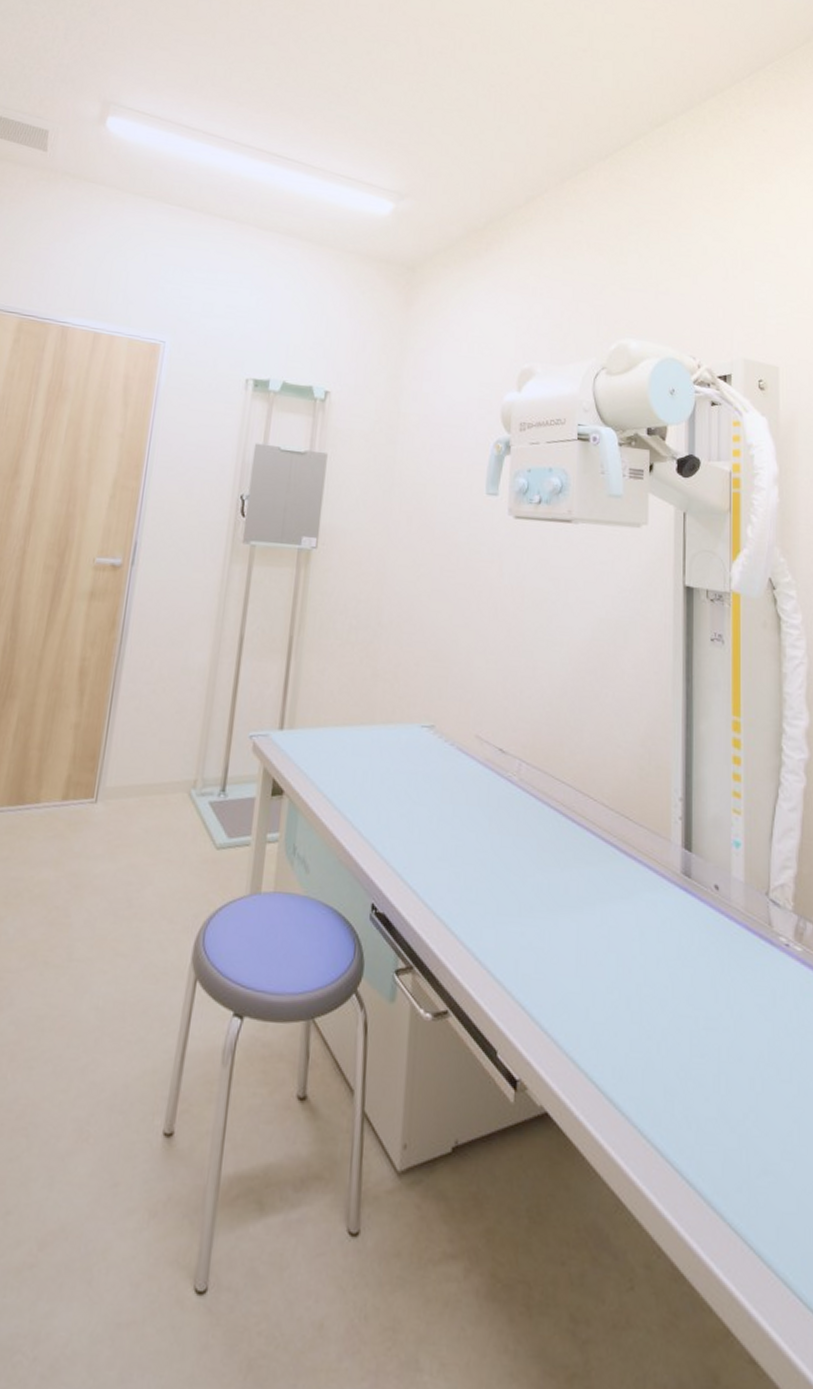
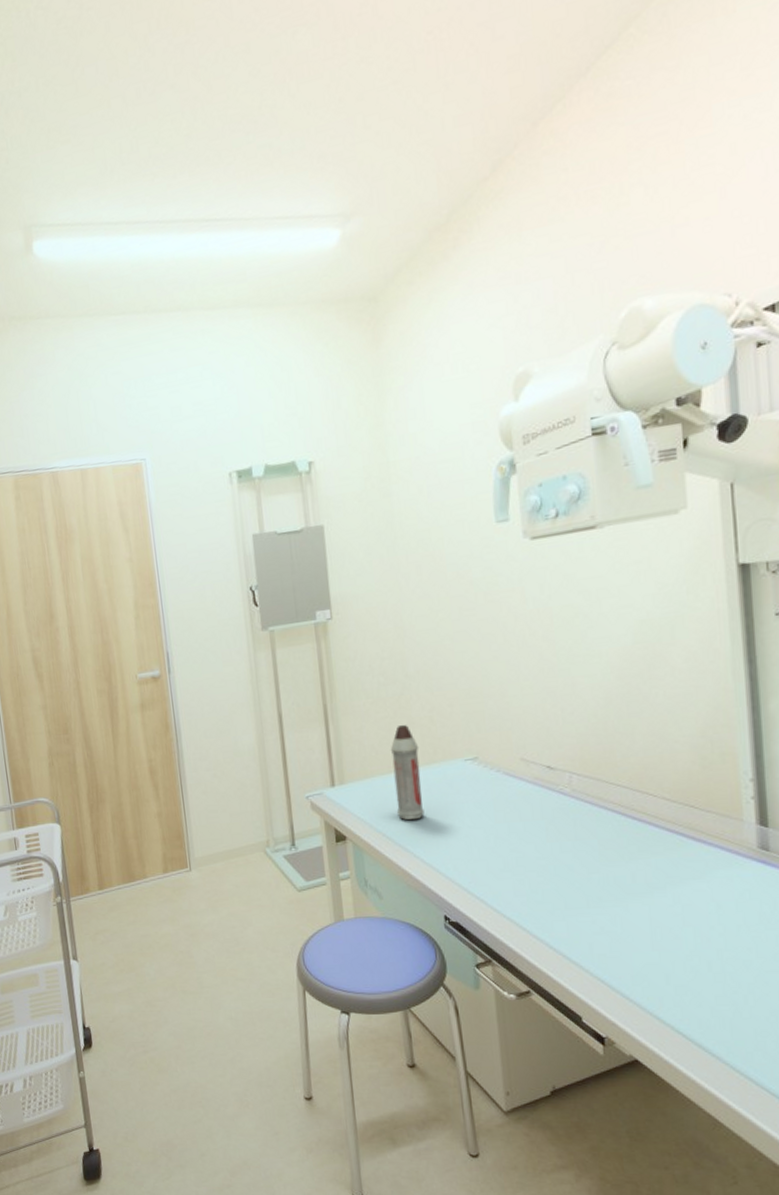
spray bottle: none [343,674,379,784] -> present [390,724,425,820]

